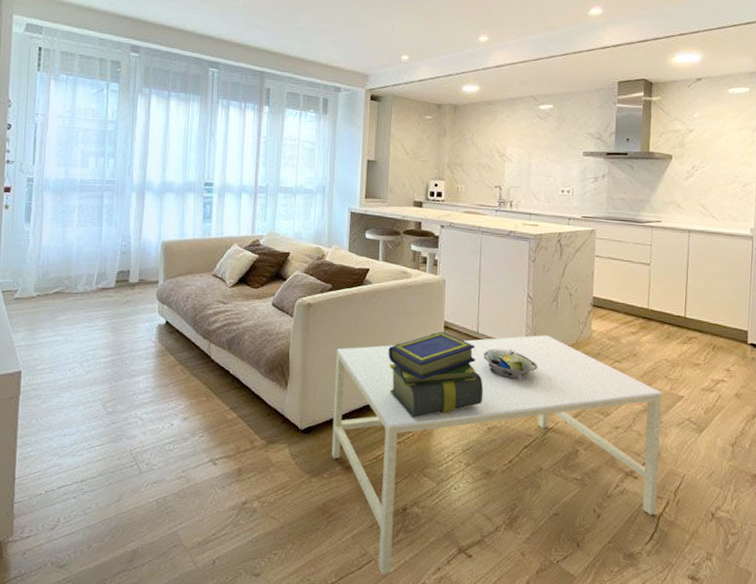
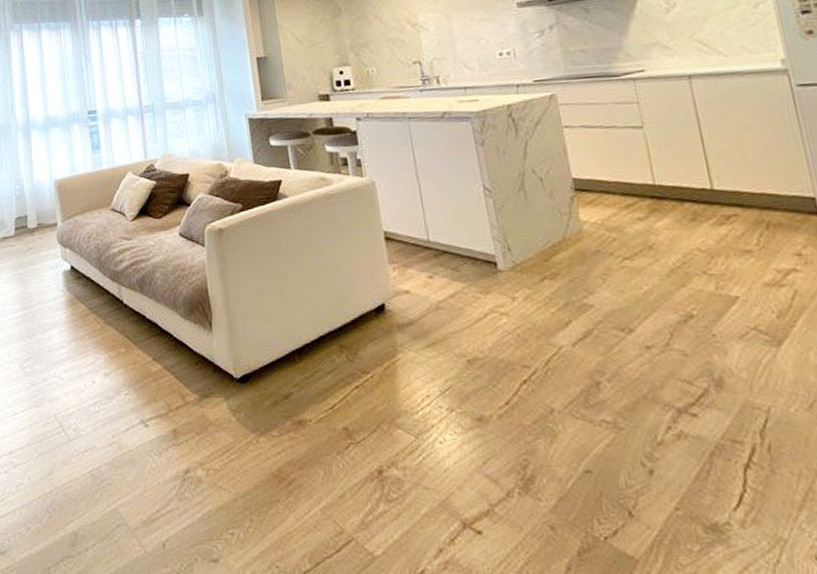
coffee table: present [331,335,662,576] -> none [261,235,739,560]
stack of books: present [388,331,484,418] -> none [321,244,454,354]
decorative bowl: present [483,348,538,381] -> none [441,256,518,297]

